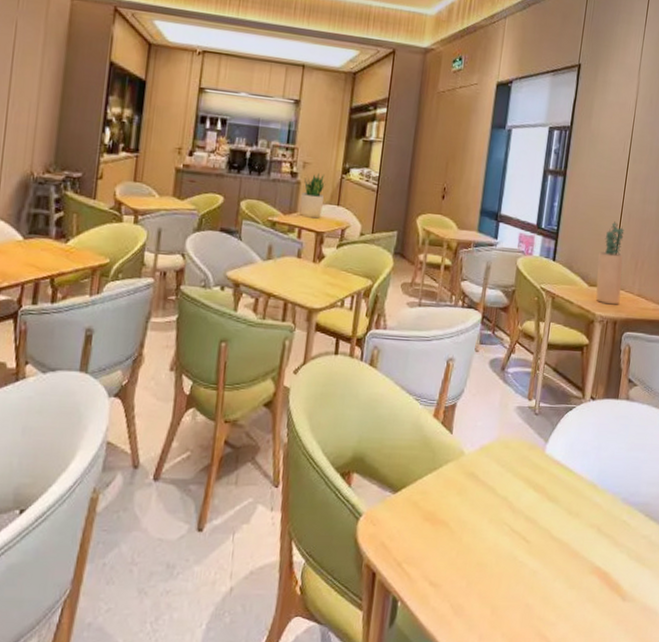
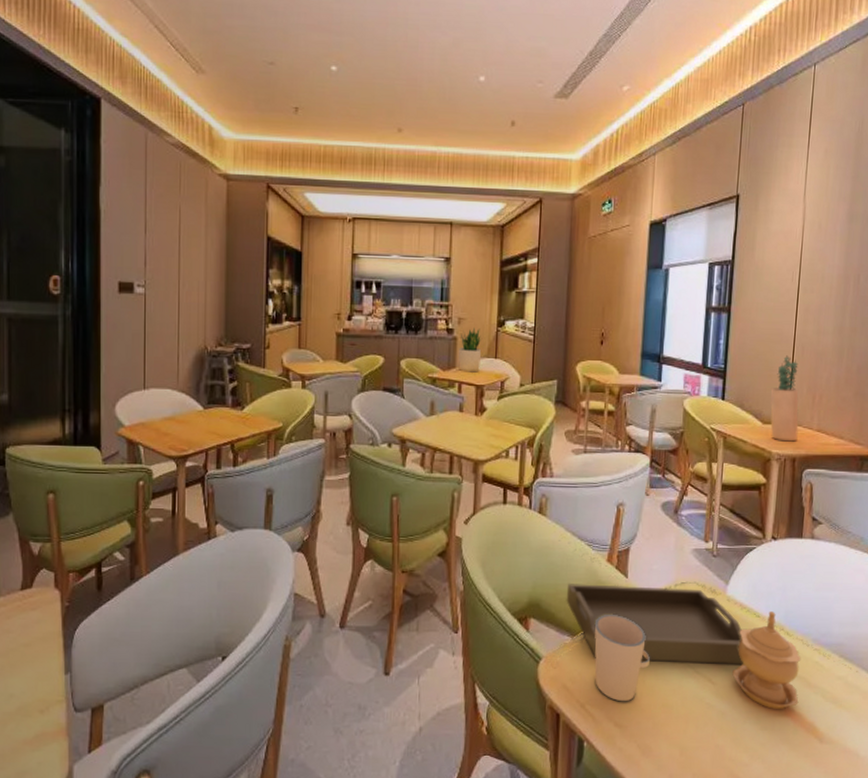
serving tray: none [390,438,558,524] -> present [566,584,744,665]
cup: none [413,471,469,560] -> present [594,615,650,702]
sugar bowl: none [546,470,611,569] -> present [732,611,801,710]

